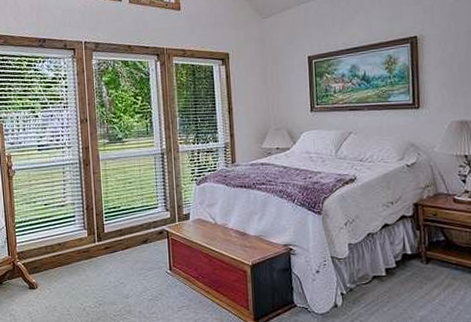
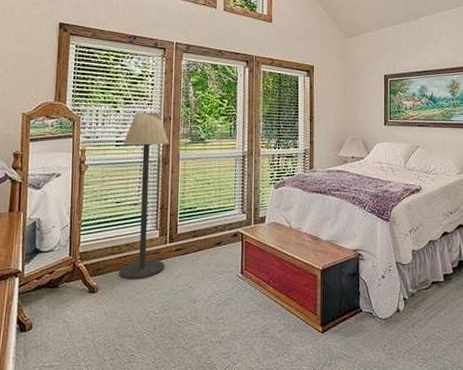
floor lamp: none [45,114,96,277] -> present [118,112,169,280]

